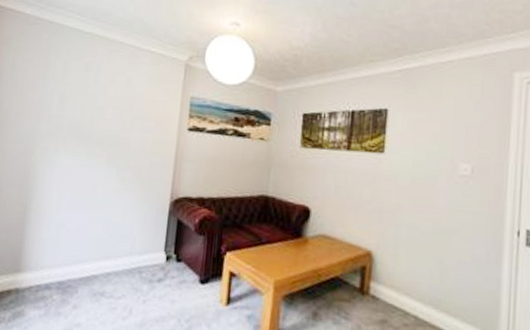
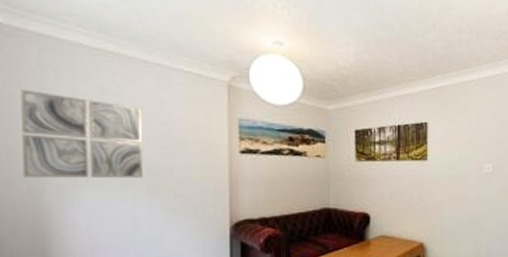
wall art: none [22,66,113,148] -> present [20,89,143,179]

